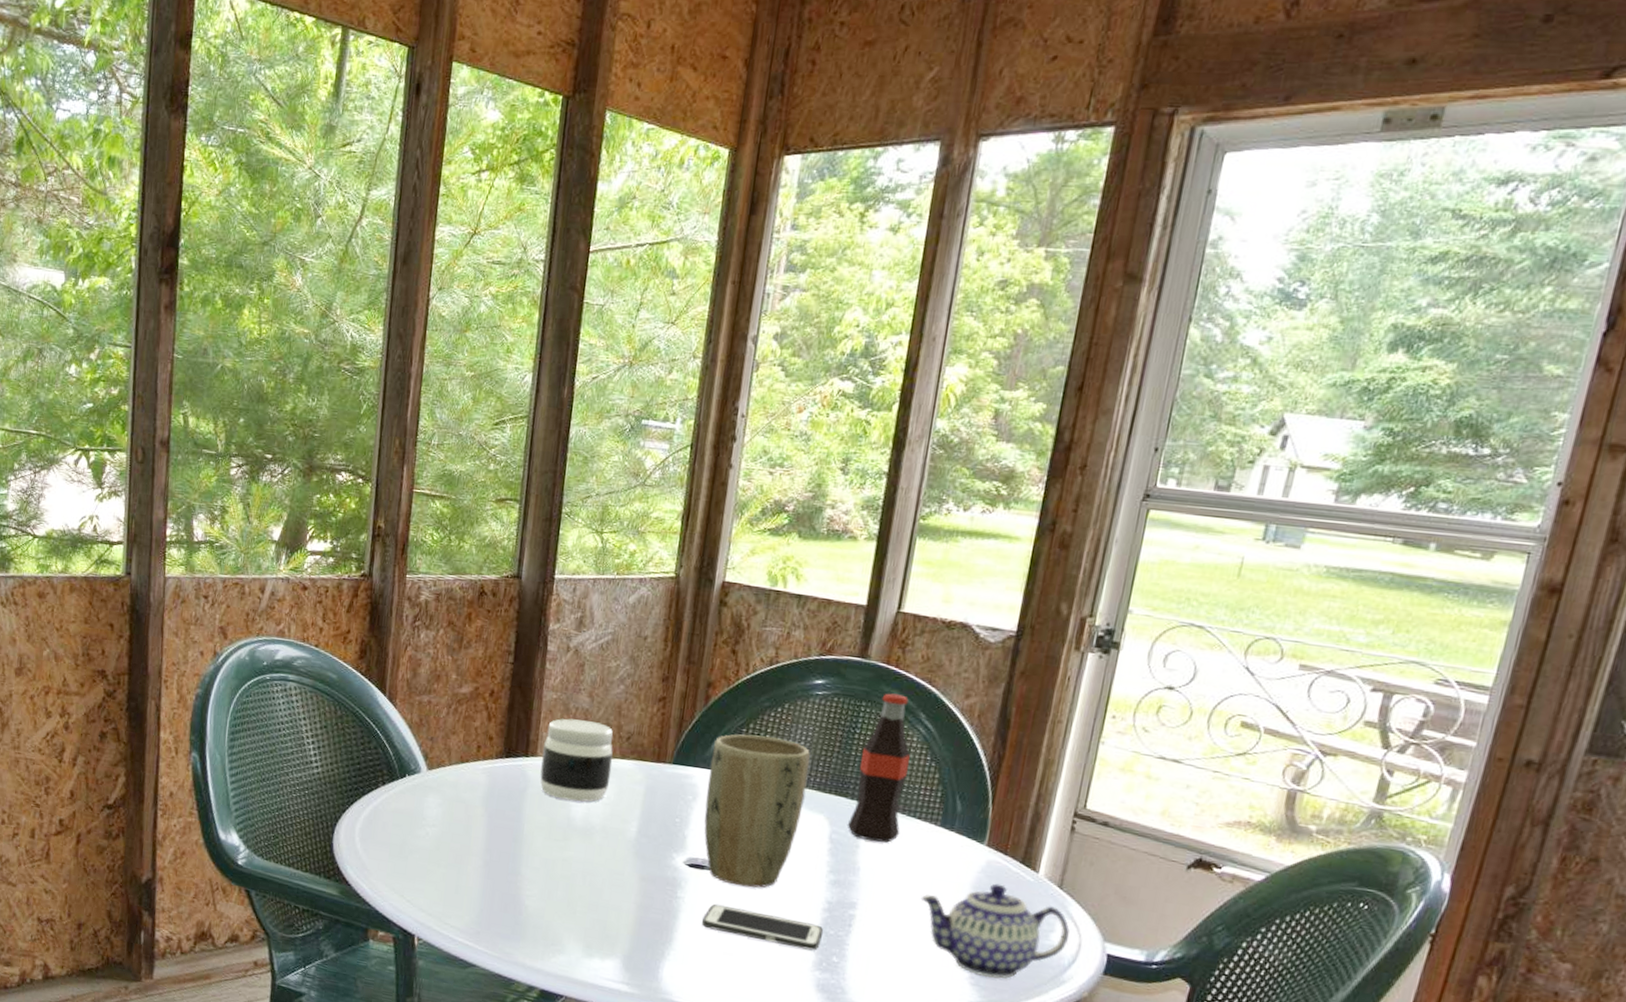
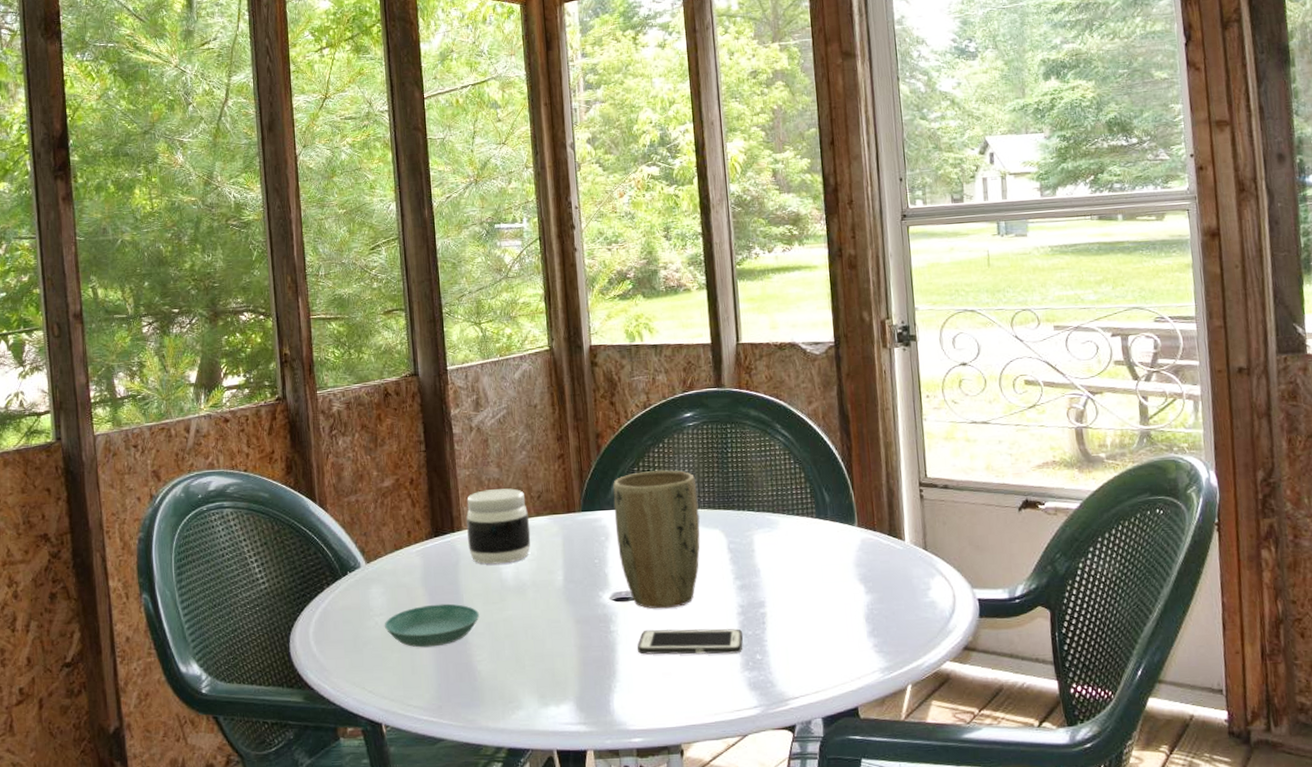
saucer: none [434,826,539,872] -> present [384,603,480,648]
bottle: present [847,693,910,843] -> none [737,412,785,544]
teapot: present [920,883,1070,979] -> none [816,557,944,643]

